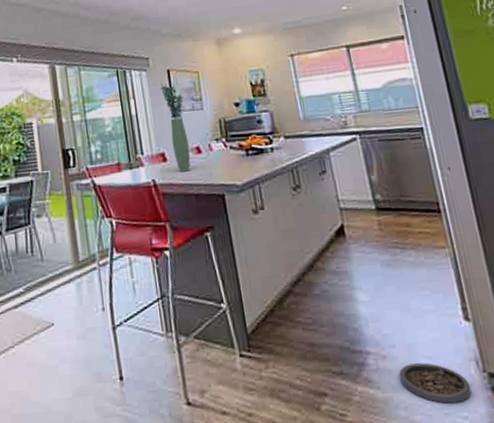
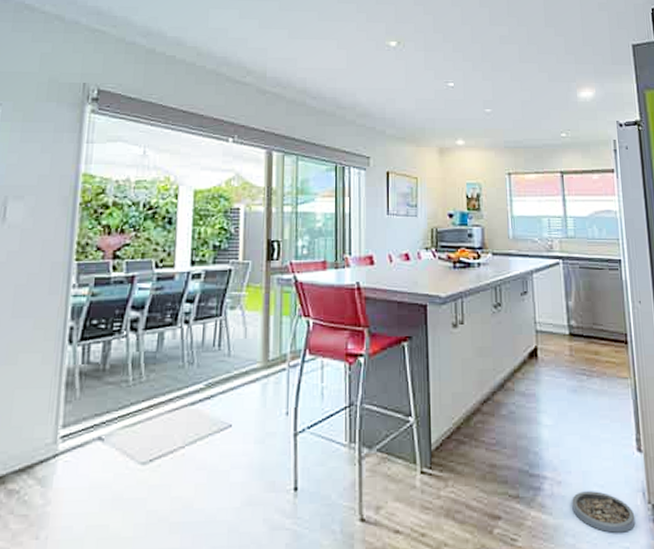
vase: present [160,83,191,172] -> none [377,184,399,278]

